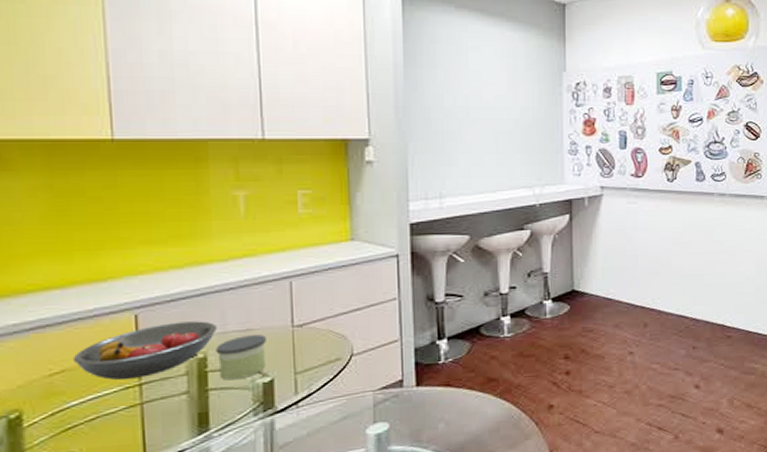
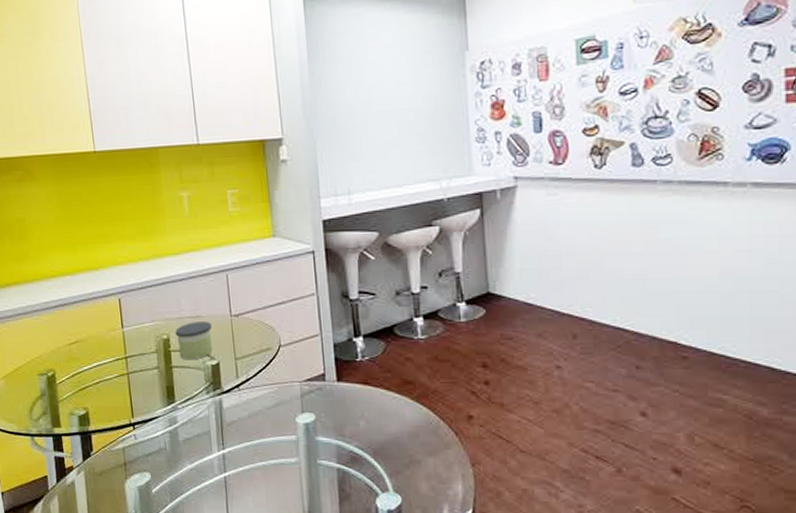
fruit bowl: present [72,321,217,380] -> none [82,307,175,353]

